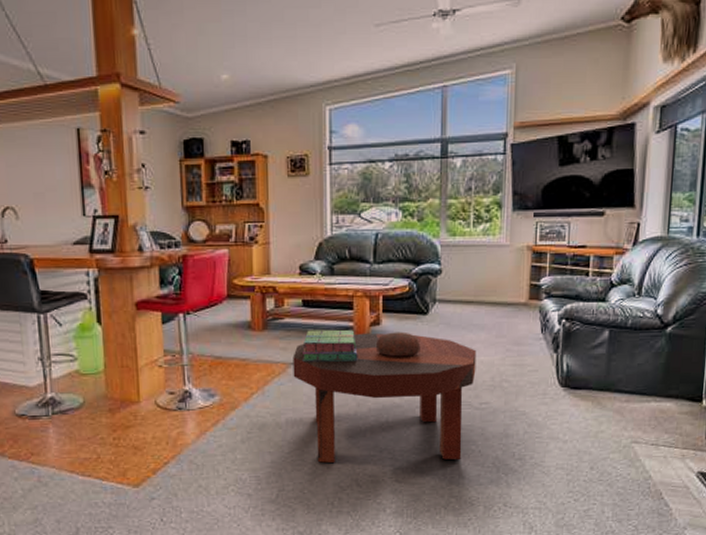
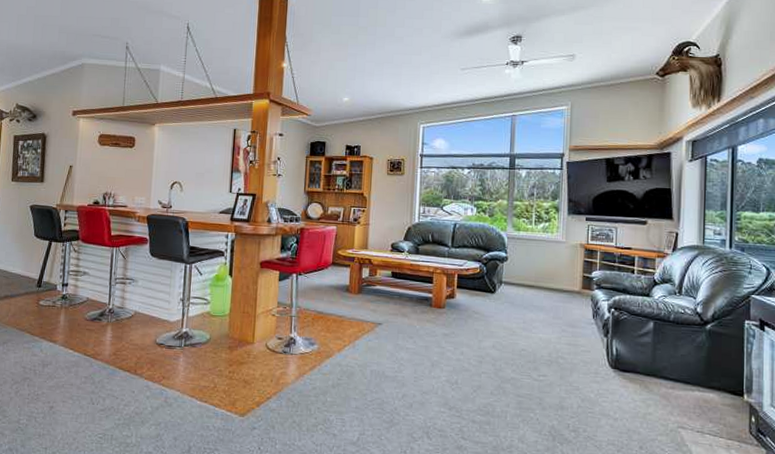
coffee table: present [293,332,477,463] -> none [379,303,536,426]
stack of books: present [302,329,358,362] -> none [388,297,435,327]
decorative bowl: present [377,331,421,358] -> none [450,305,488,329]

